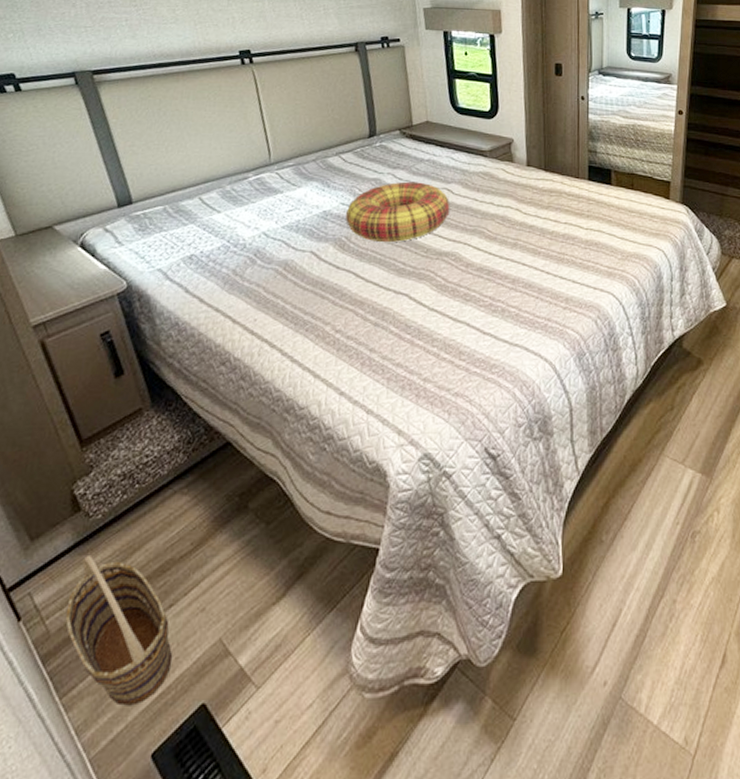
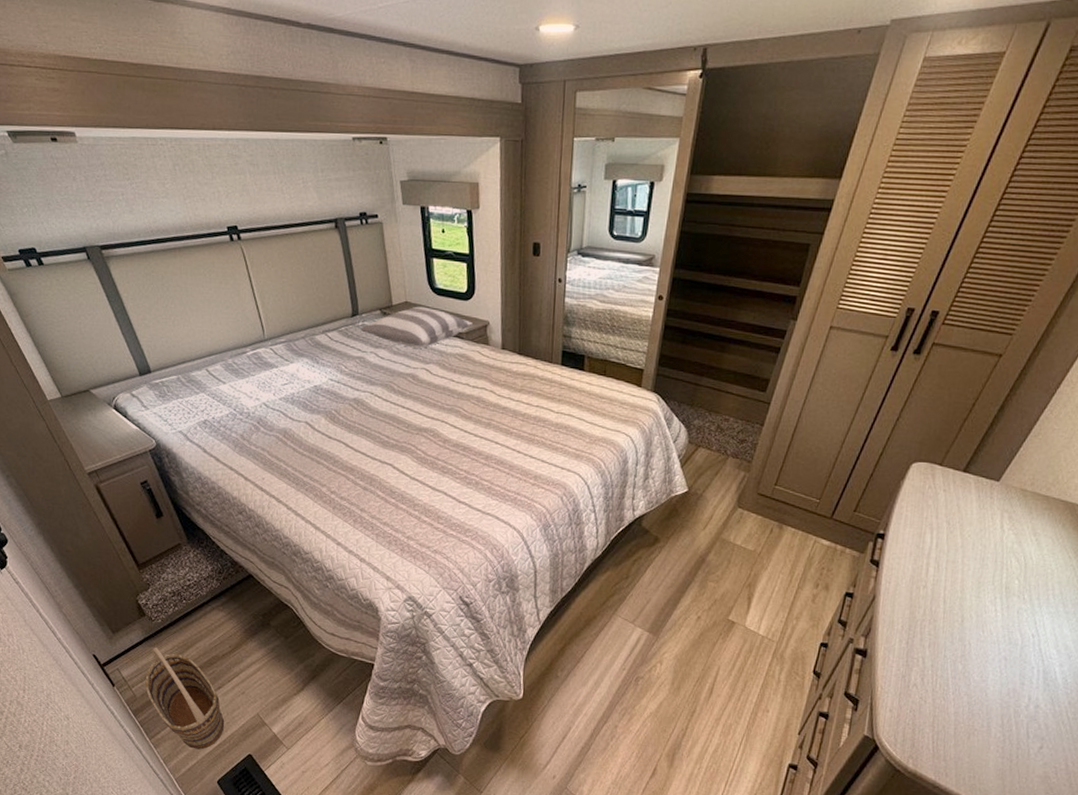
cushion: present [346,181,450,242] -> none [334,360,429,417]
pillow: none [377,125,496,168] -> present [360,306,473,348]

